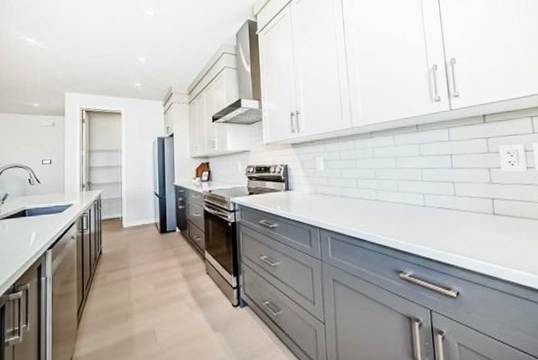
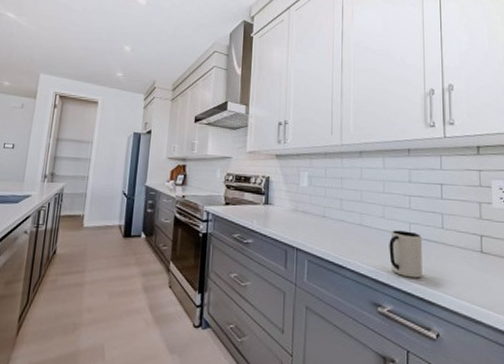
mug: none [405,201,439,244] -> present [389,230,422,278]

